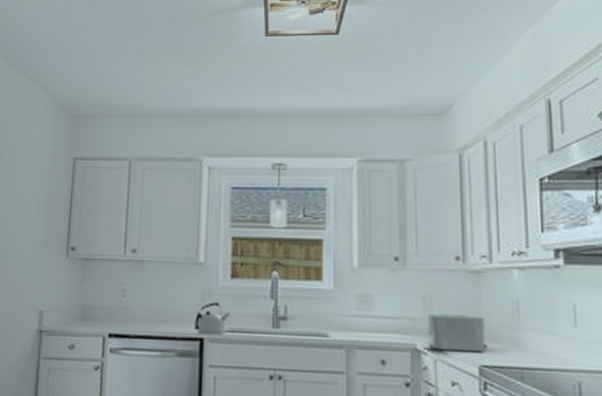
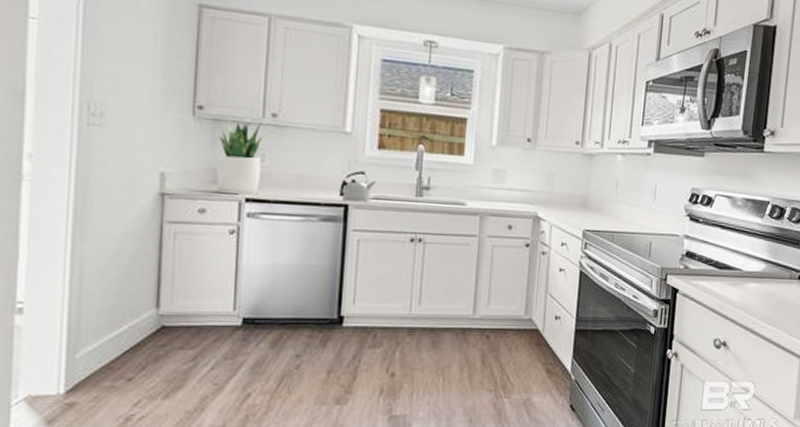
planter: none [84,258,124,331] -> present [216,121,263,196]
toaster: present [428,314,487,353] -> none [547,188,592,220]

